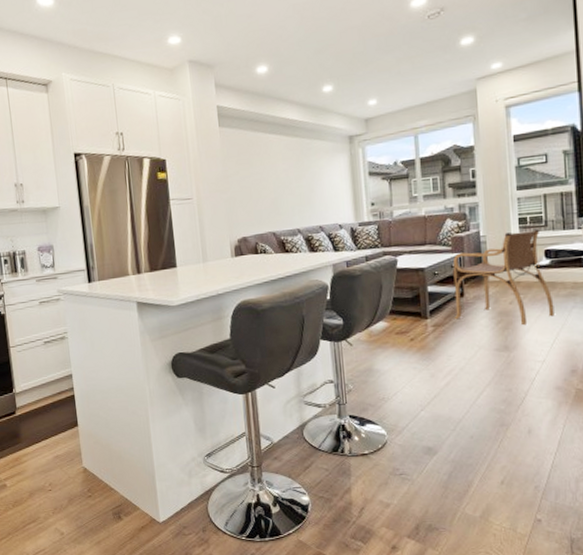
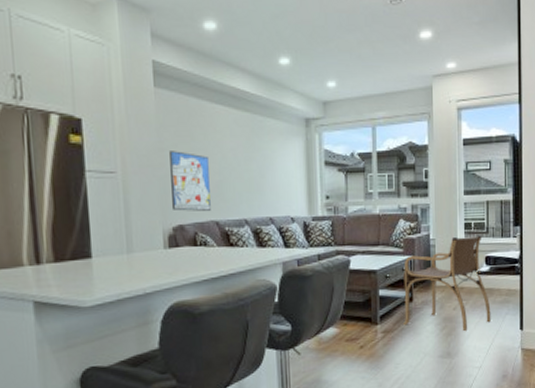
wall art: none [233,176,268,226] -> present [169,151,211,211]

